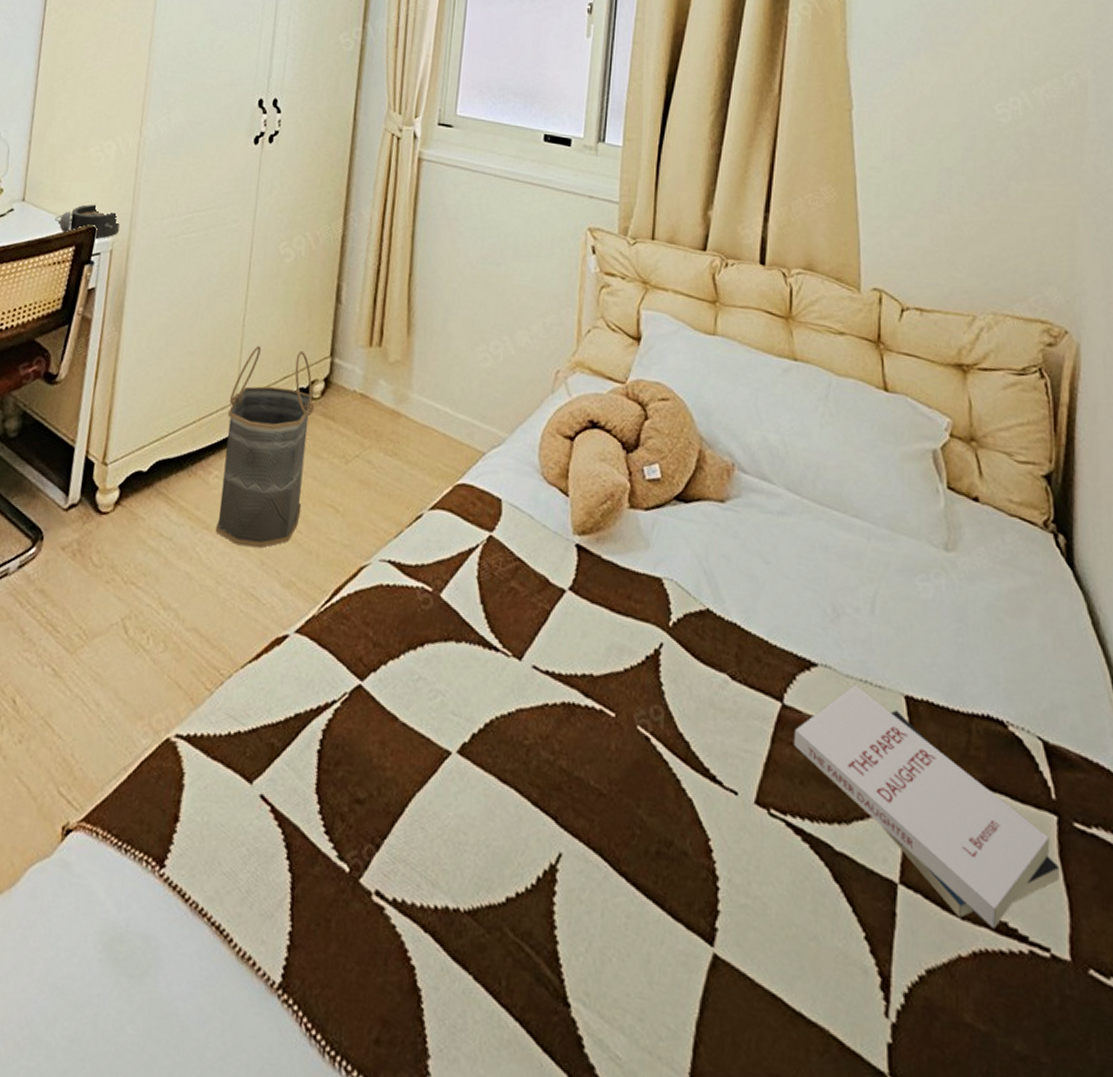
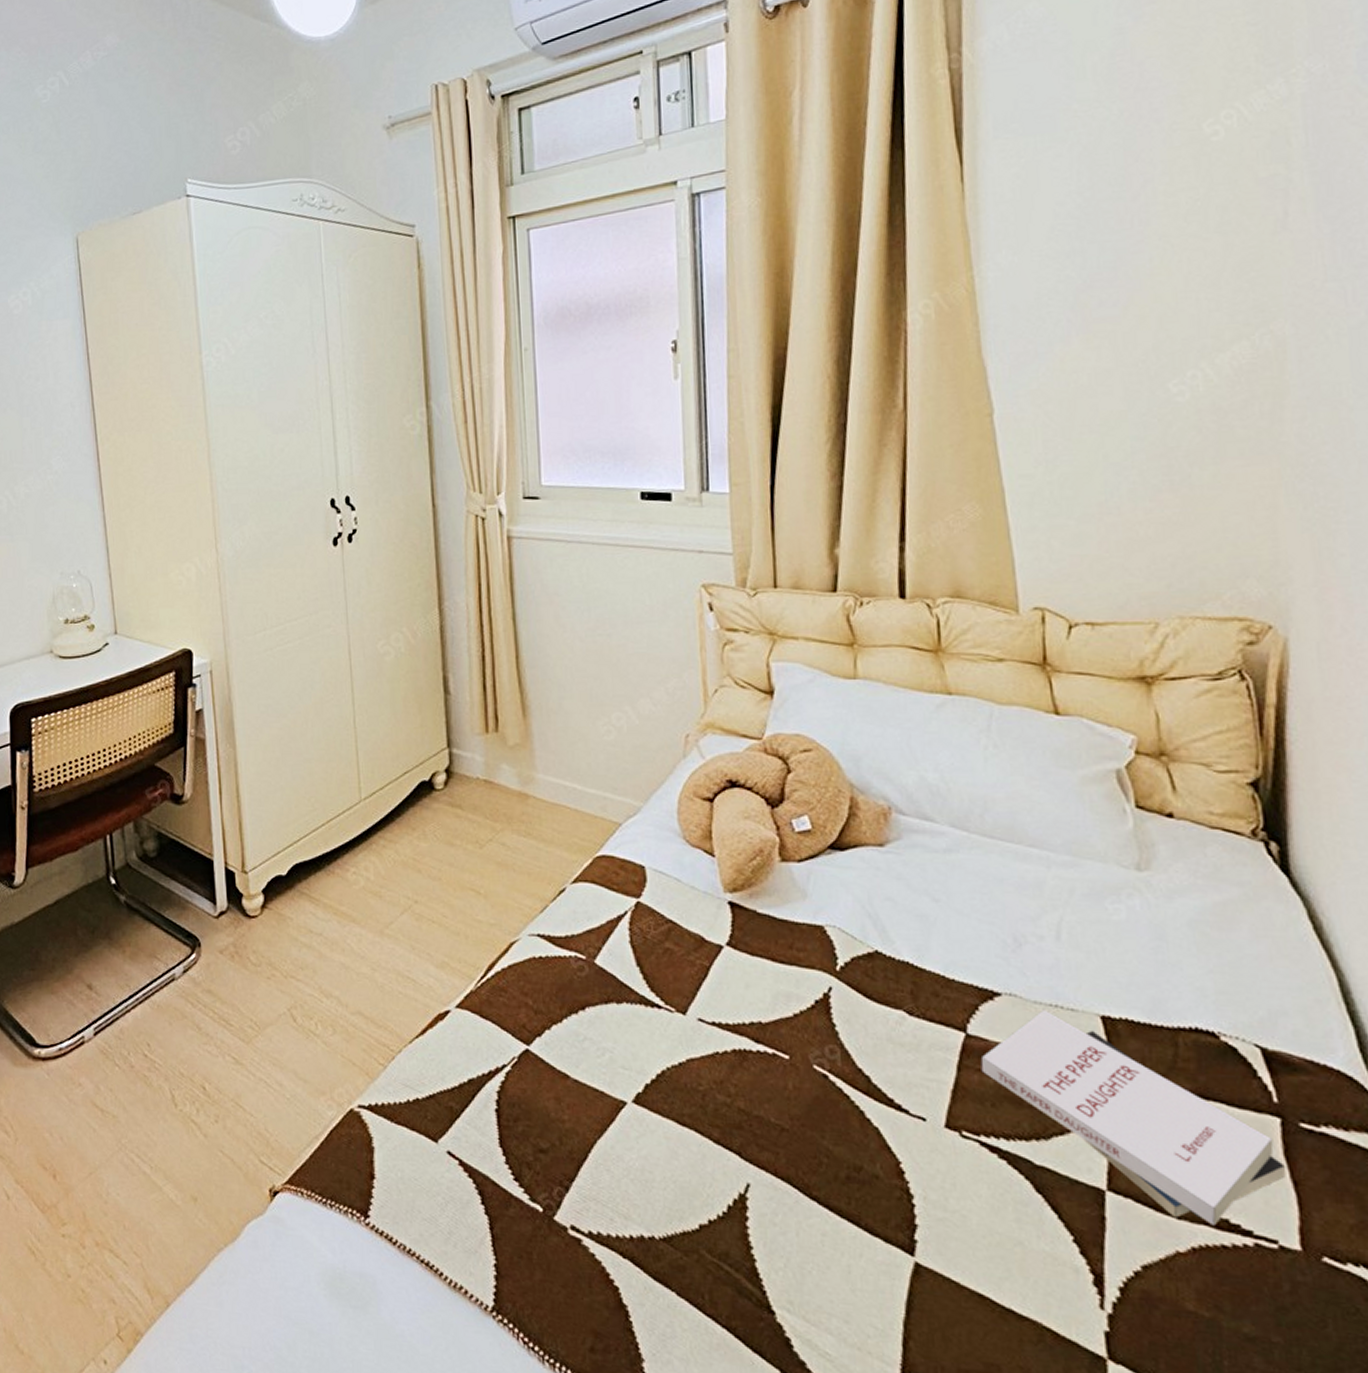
alarm clock: present [55,204,120,240] -> none [150,628,214,662]
basket: present [215,345,315,548] -> none [353,745,443,934]

